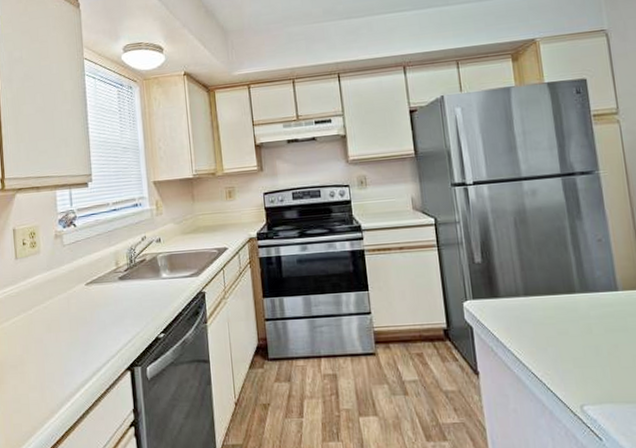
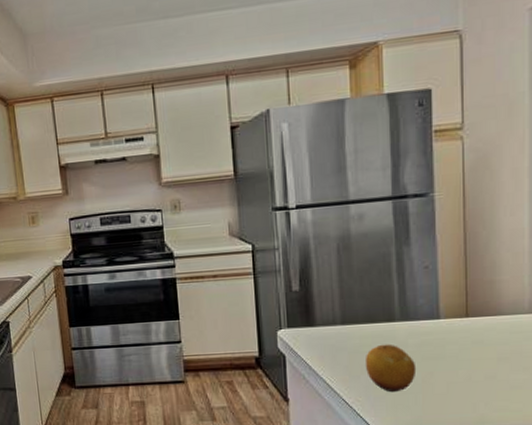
fruit: none [550,315,602,366] -> present [365,344,417,393]

